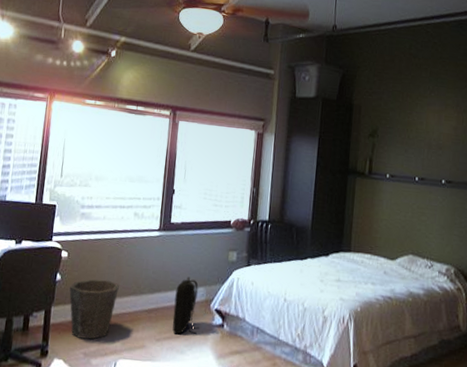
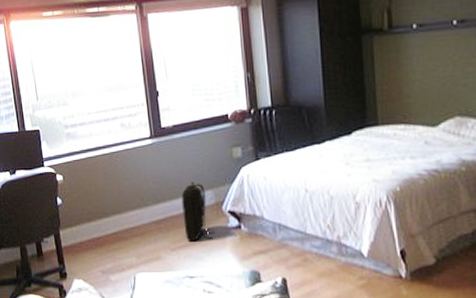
waste bin: present [69,279,119,340] -> none [73,197,122,257]

